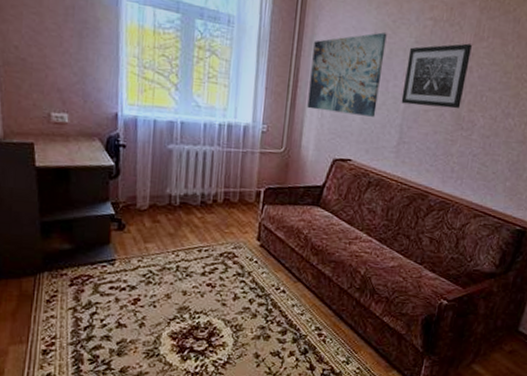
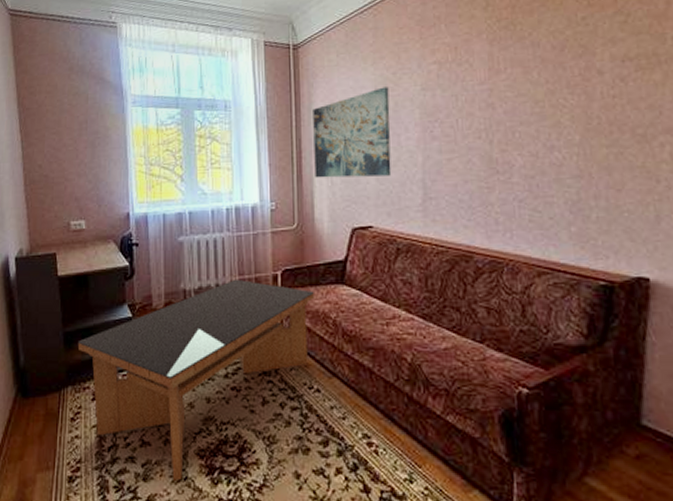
coffee table: none [55,190,292,357] -> present [77,279,314,481]
wall art: present [401,43,472,109] -> none [416,79,490,156]

